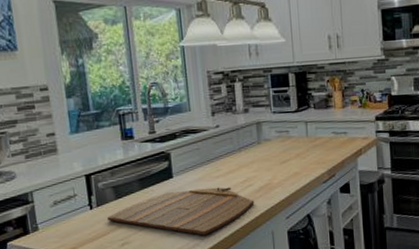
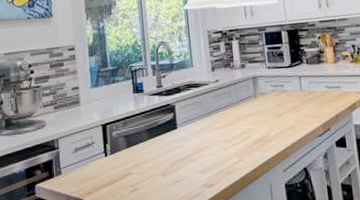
cutting board: present [106,187,255,235] -> none [119,138,253,185]

